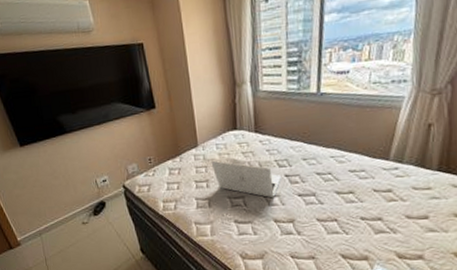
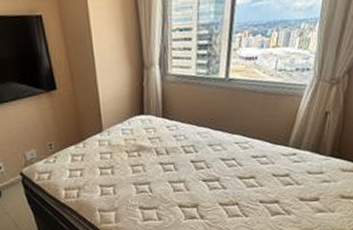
laptop: present [211,160,281,198] -> none [116,146,187,184]

